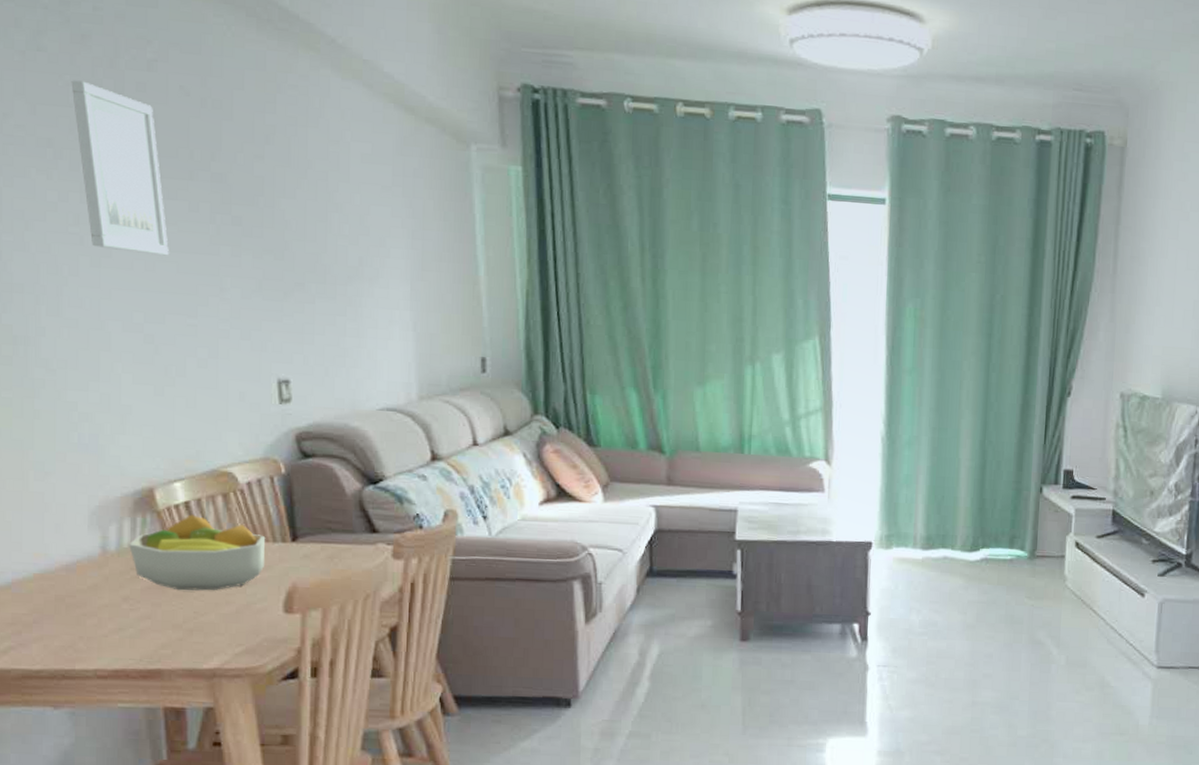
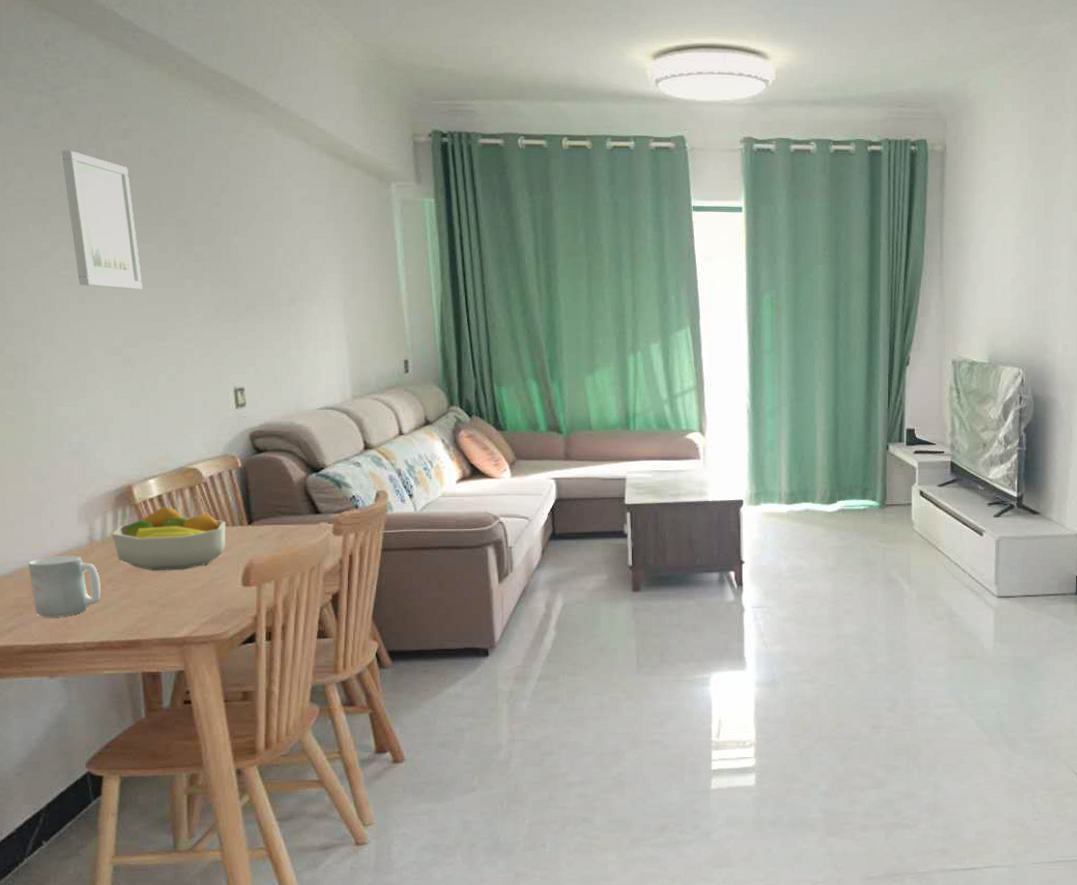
mug: none [29,566,115,639] -> present [29,555,100,618]

